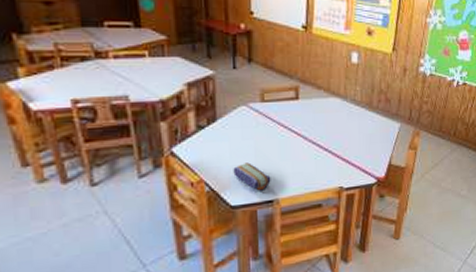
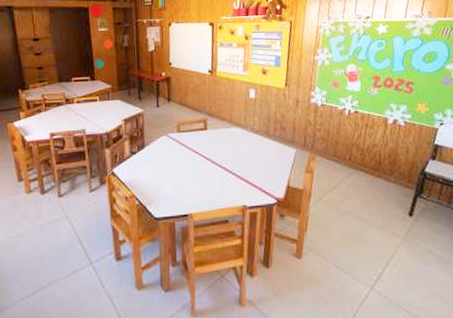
pencil case: present [233,162,271,191] -> none [157,182,186,206]

